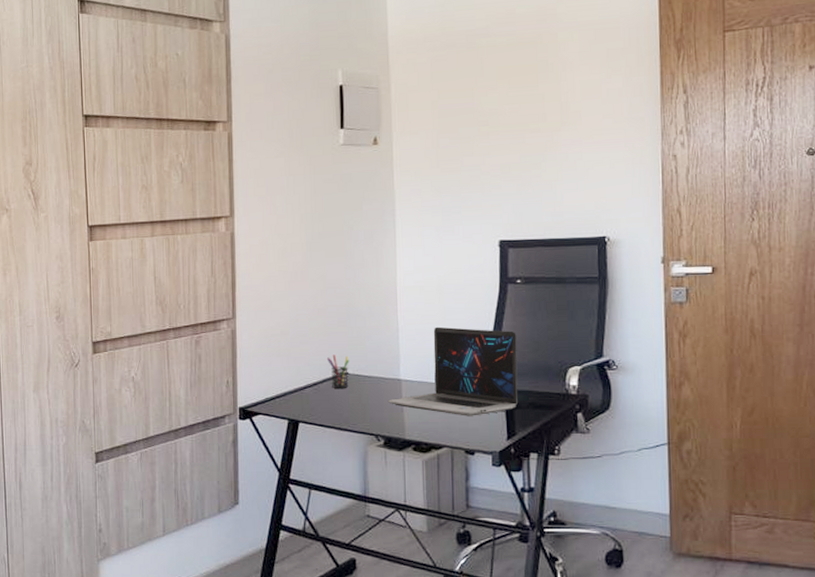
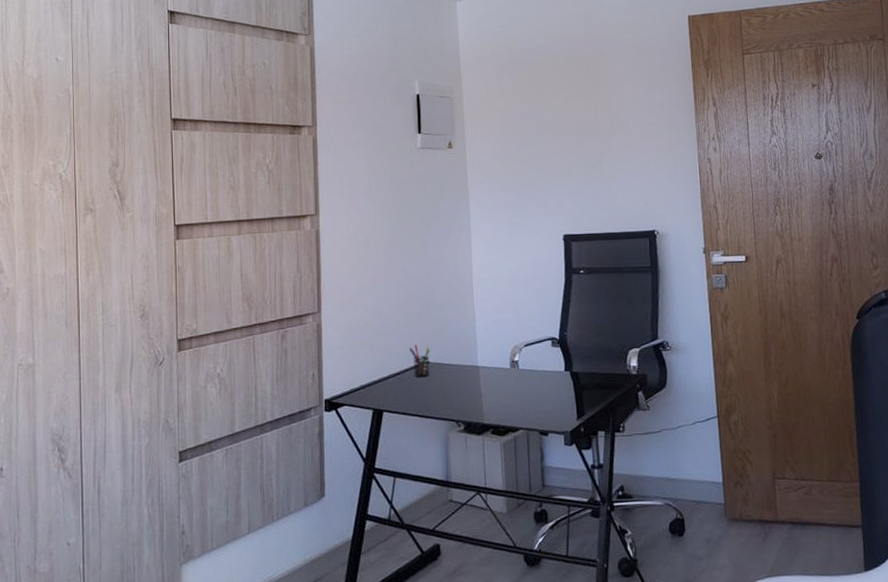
laptop: present [388,326,518,416] -> none [467,315,585,399]

